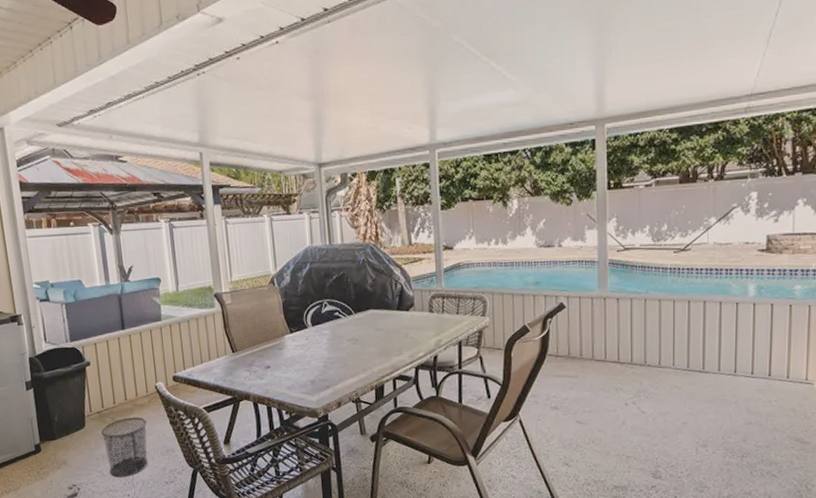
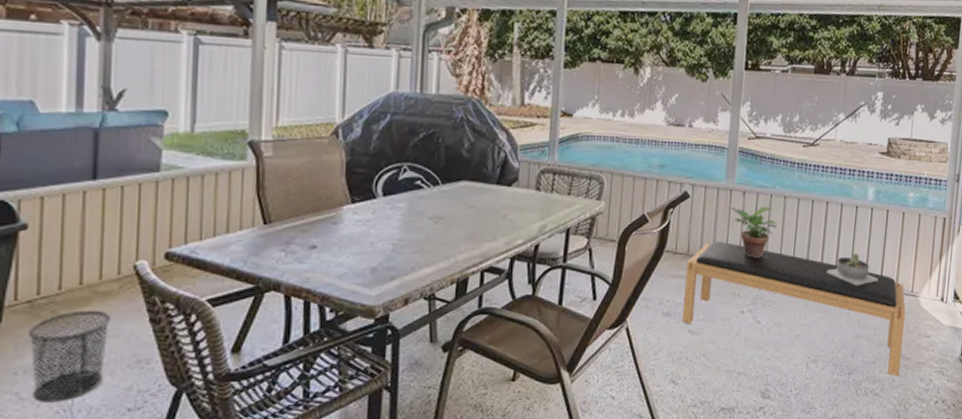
bench: none [568,343,801,459] -> present [682,241,906,377]
potted plant: none [605,309,654,356] -> present [730,206,777,258]
succulent planter: none [709,346,767,376] -> present [826,252,879,285]

